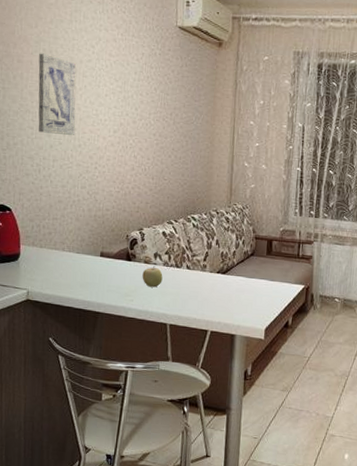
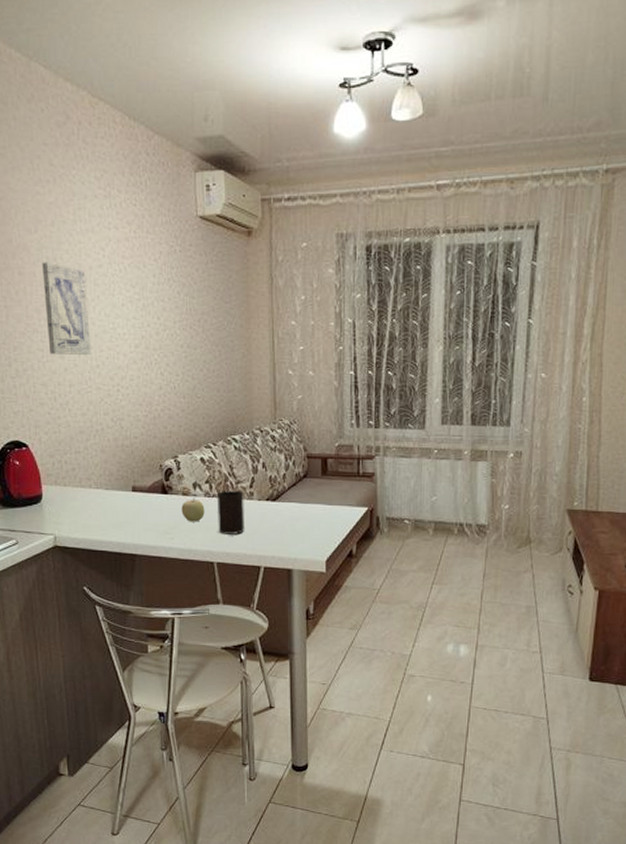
cup: none [173,261,198,301] -> present [216,490,244,534]

